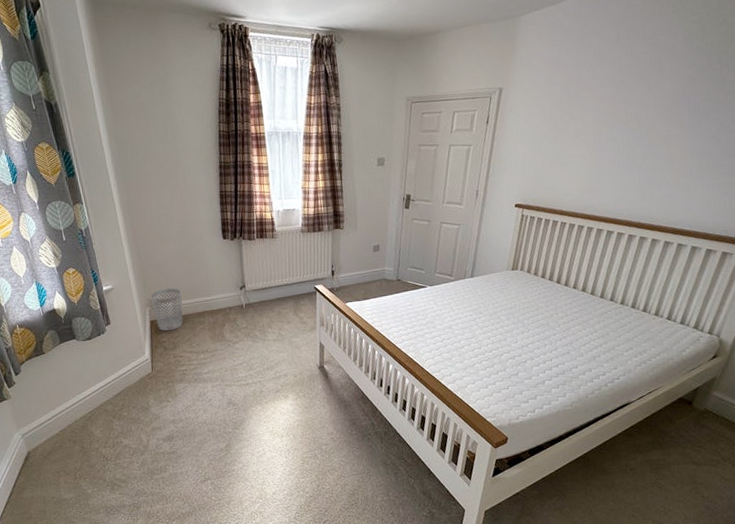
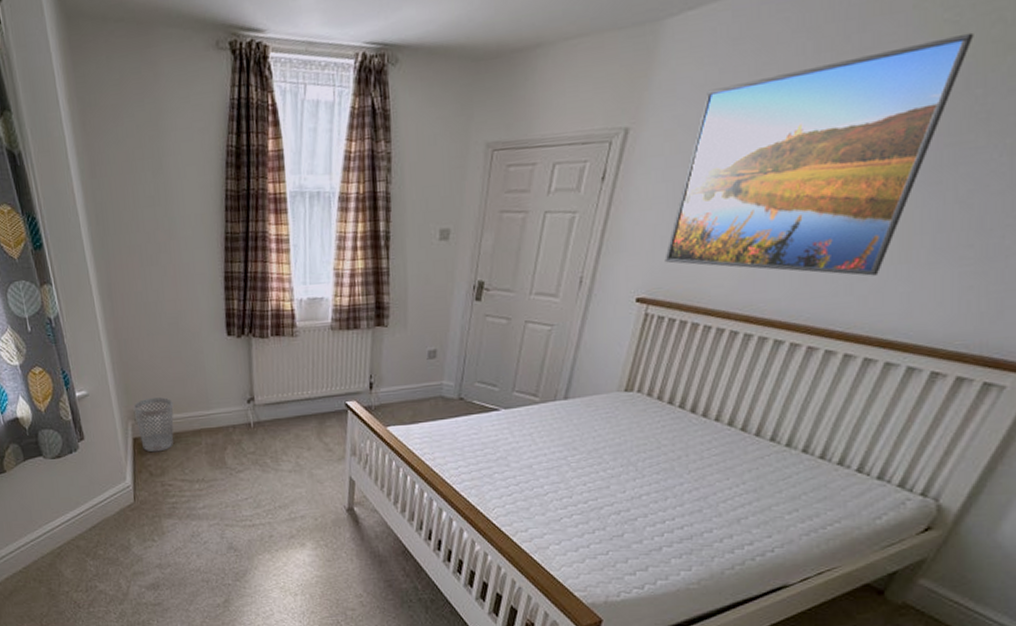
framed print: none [532,29,710,186] -> present [665,32,974,276]

